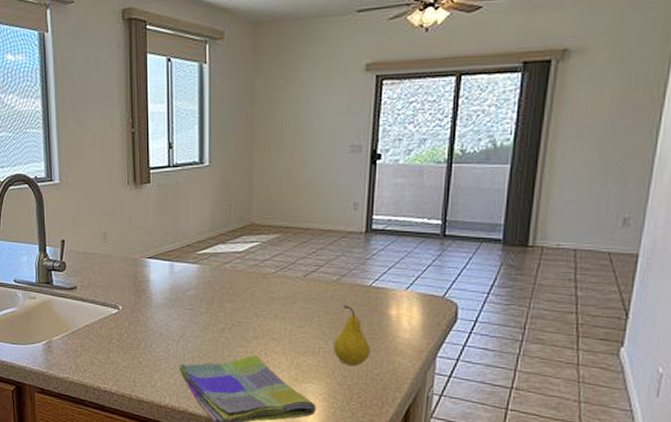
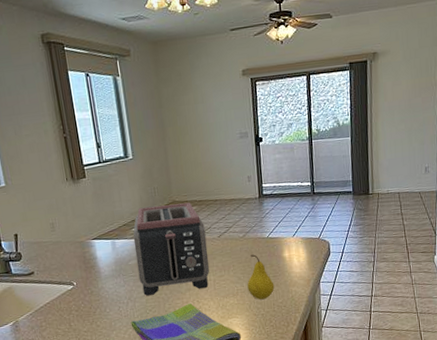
toaster: none [196,226,288,339] -> present [133,203,209,296]

